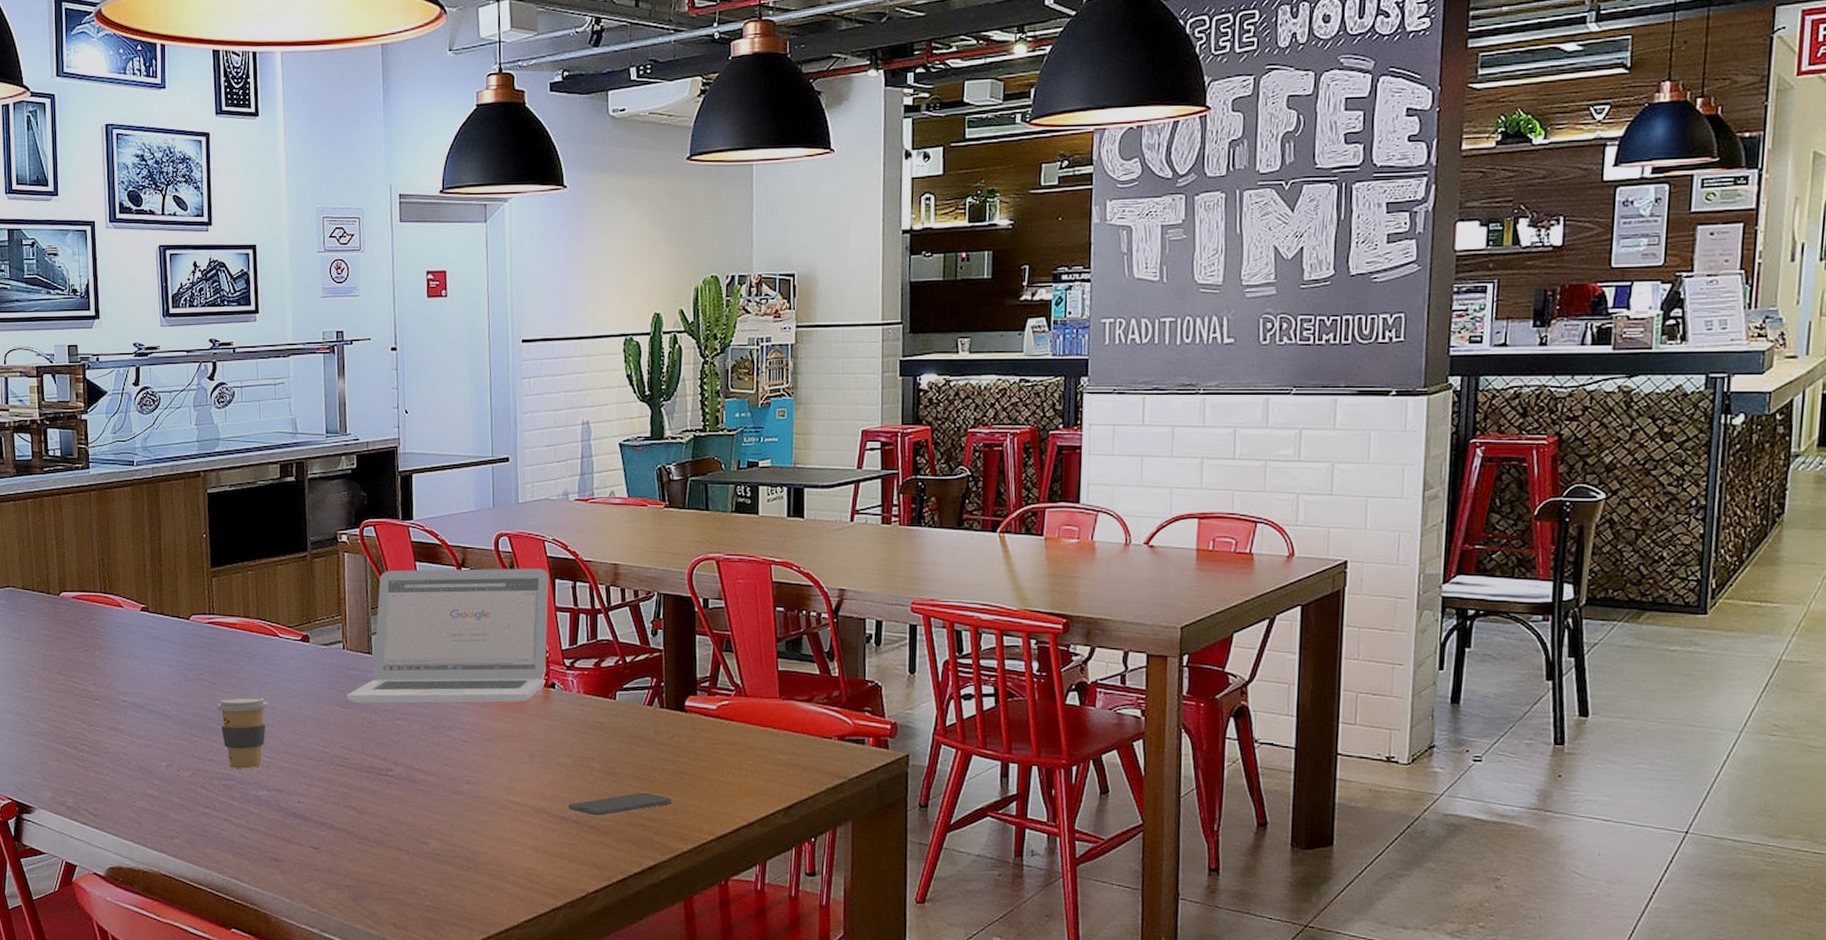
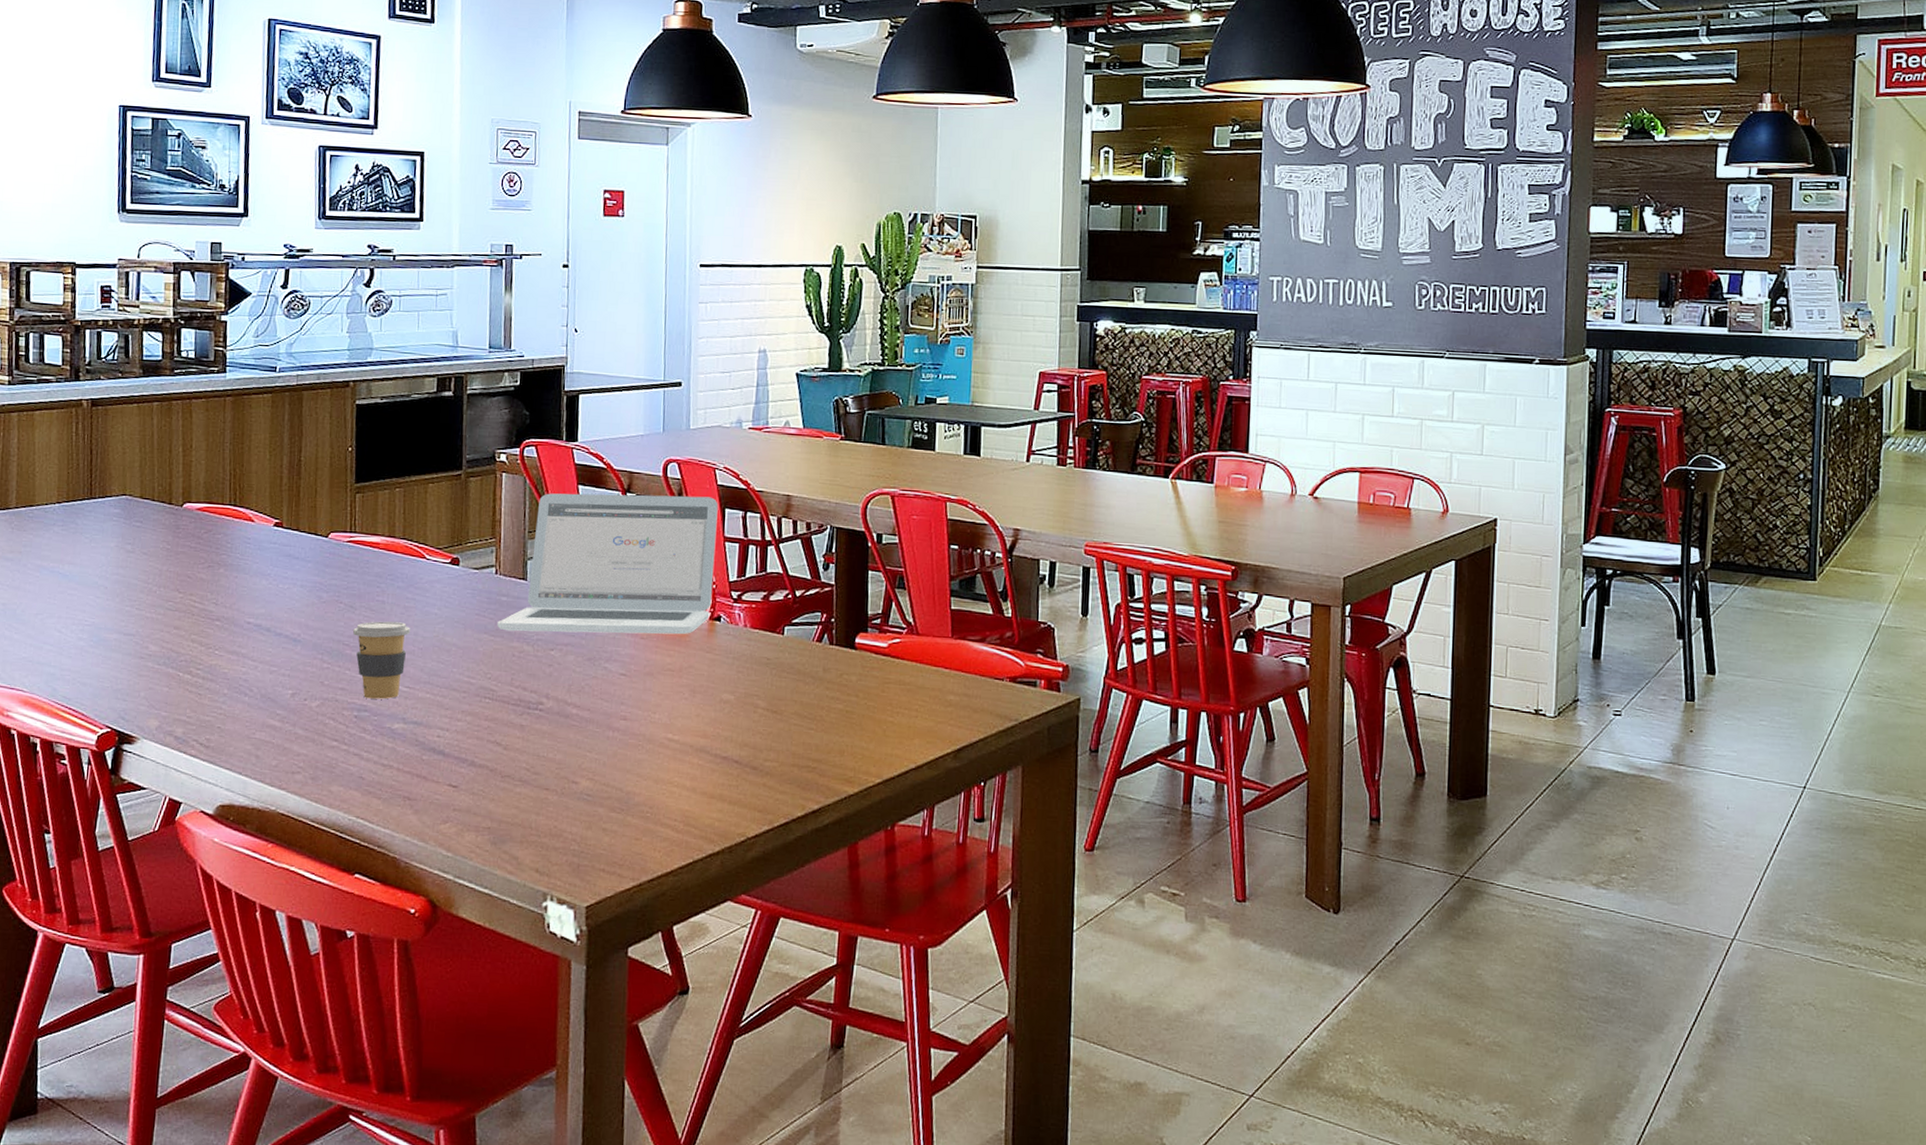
smartphone: present [568,792,672,816] -> none [729,732,839,757]

